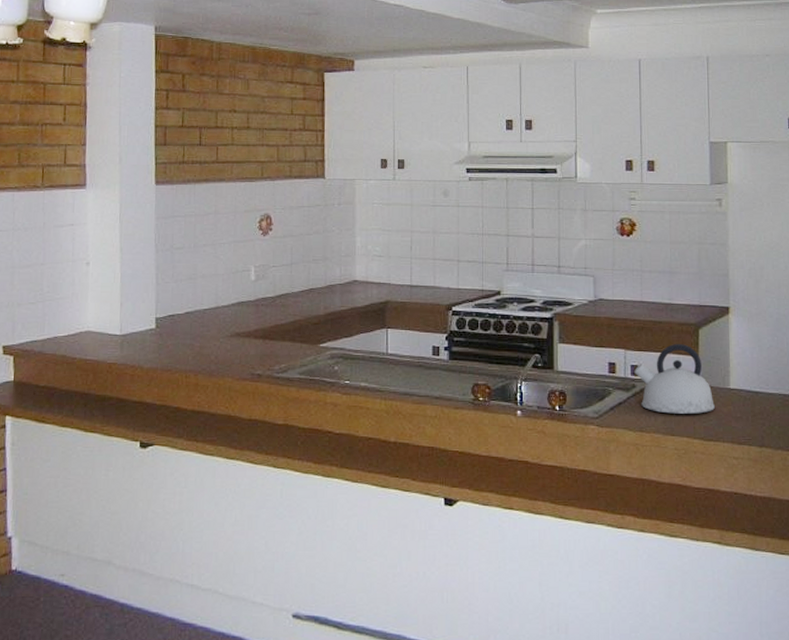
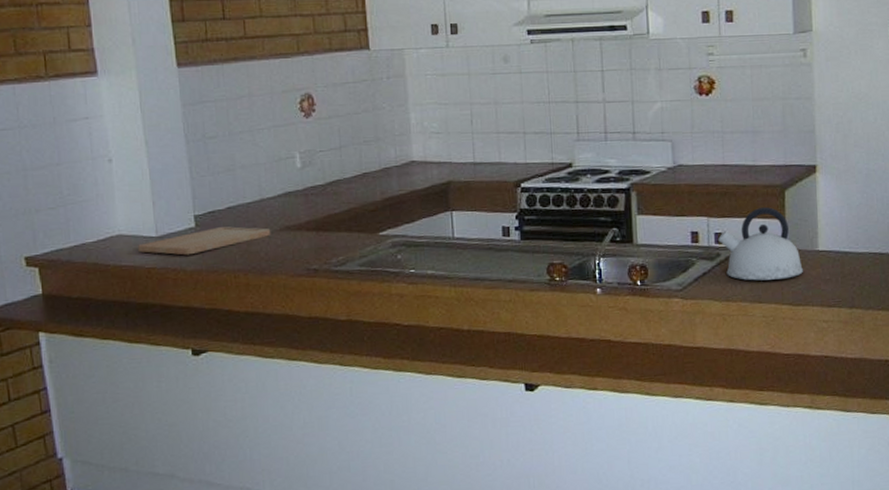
cutting board: none [103,330,223,354] -> present [138,226,271,256]

